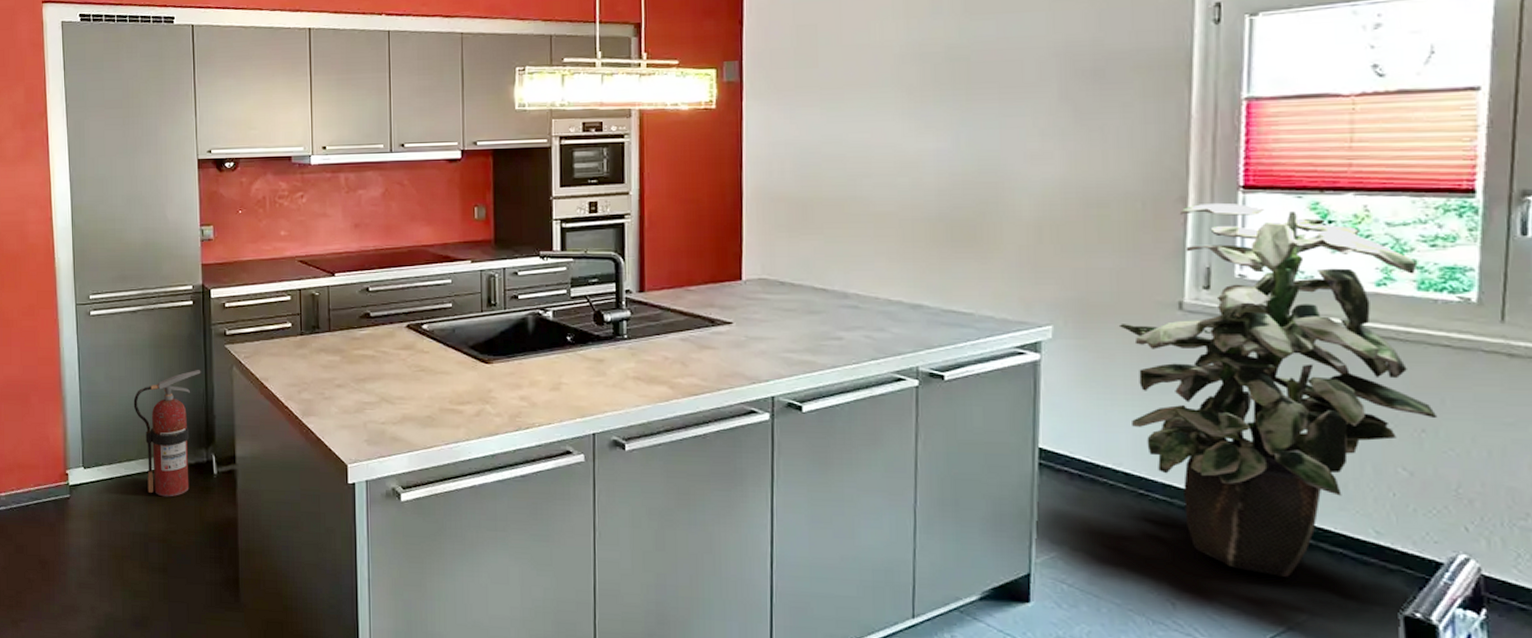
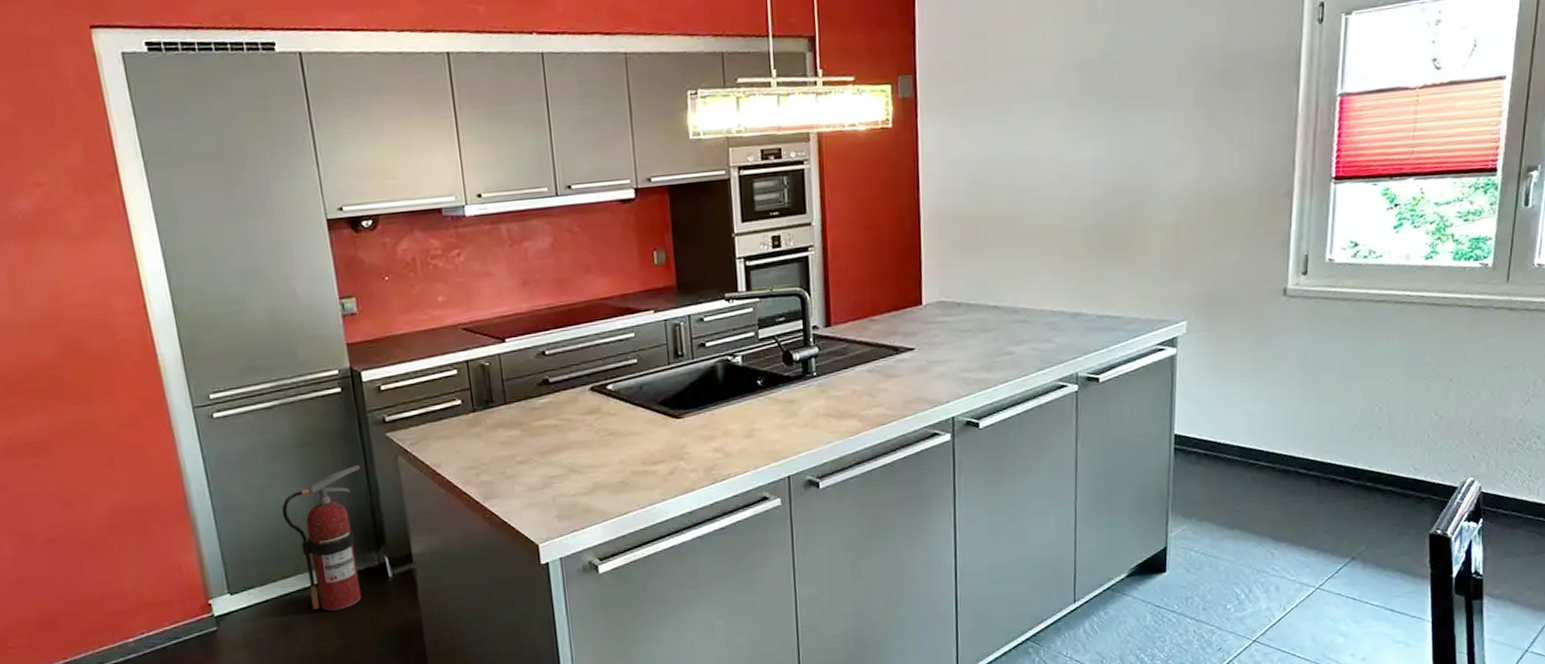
indoor plant: present [1118,202,1438,578] -> none [1237,194,1461,518]

